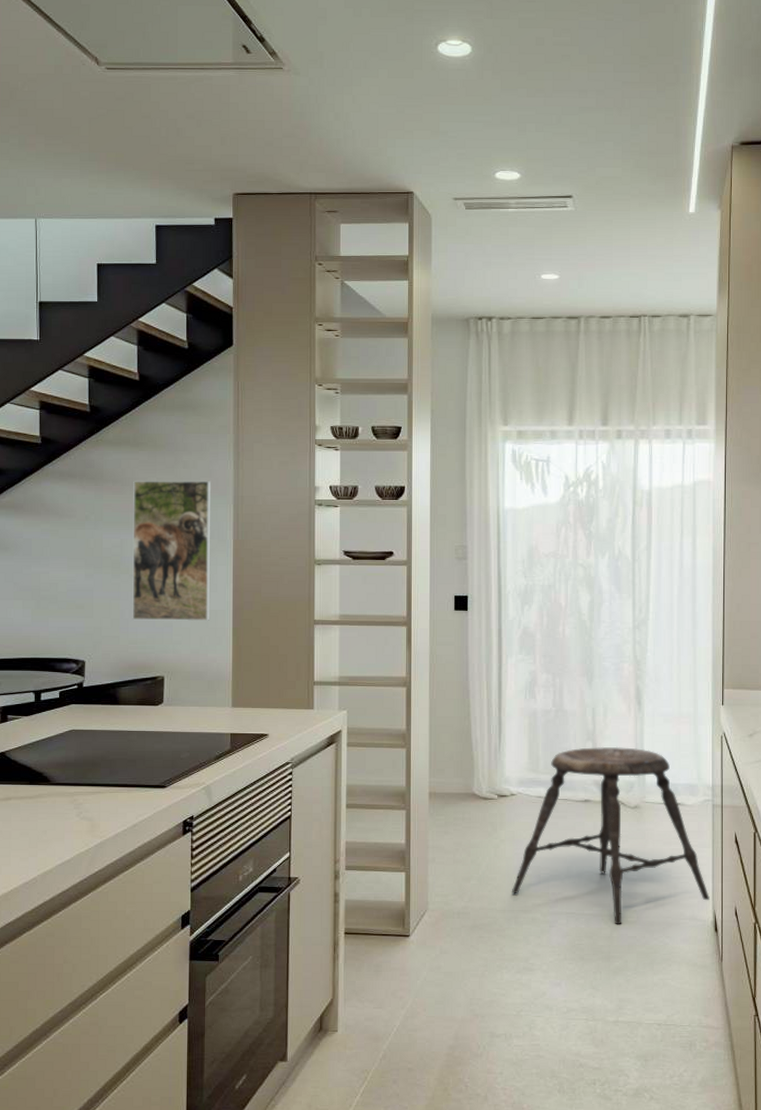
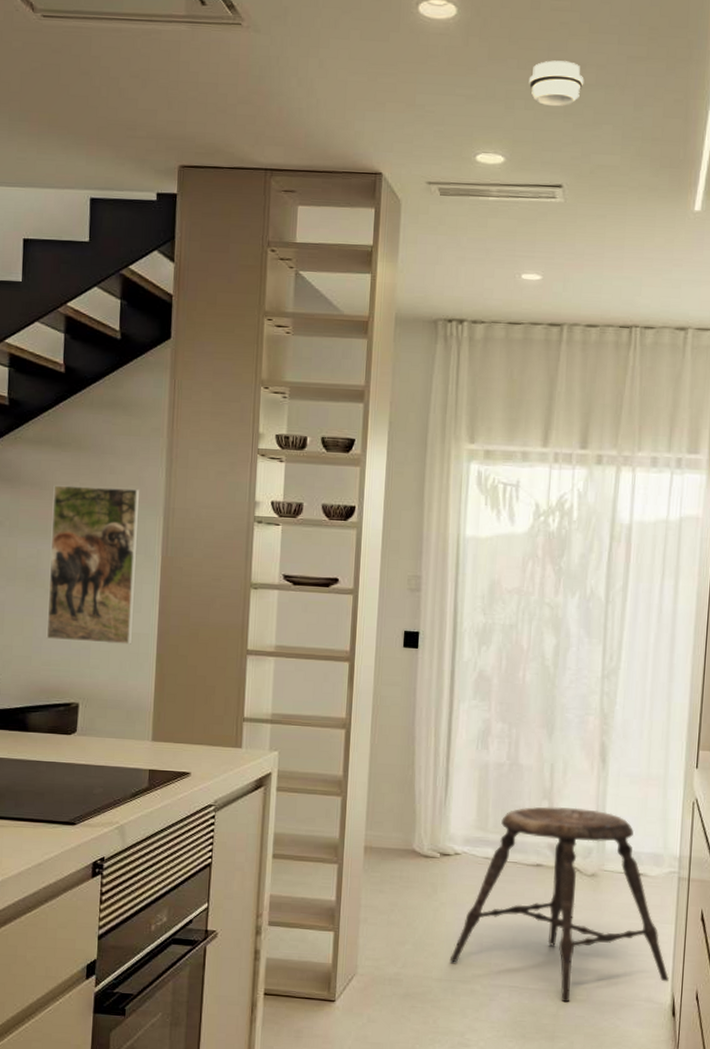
smoke detector: none [537,88,586,128] -> present [528,60,584,107]

